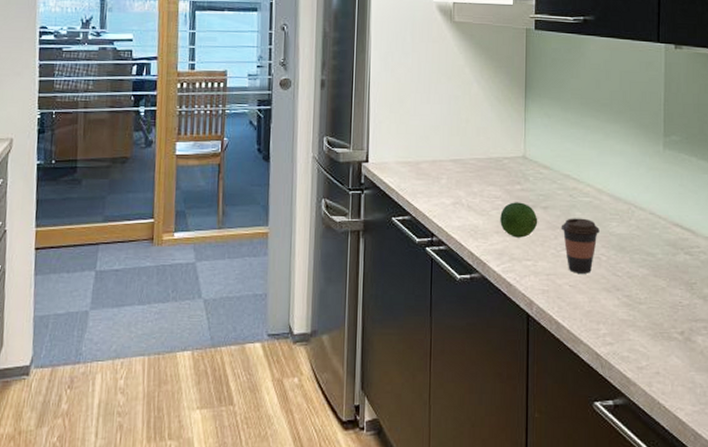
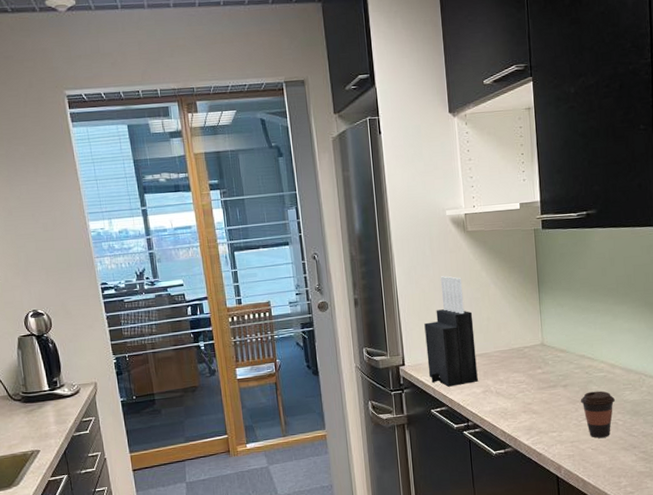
knife block: none [394,67,450,193] -> present [424,276,478,387]
fruit: present [500,202,538,238] -> none [526,383,560,414]

